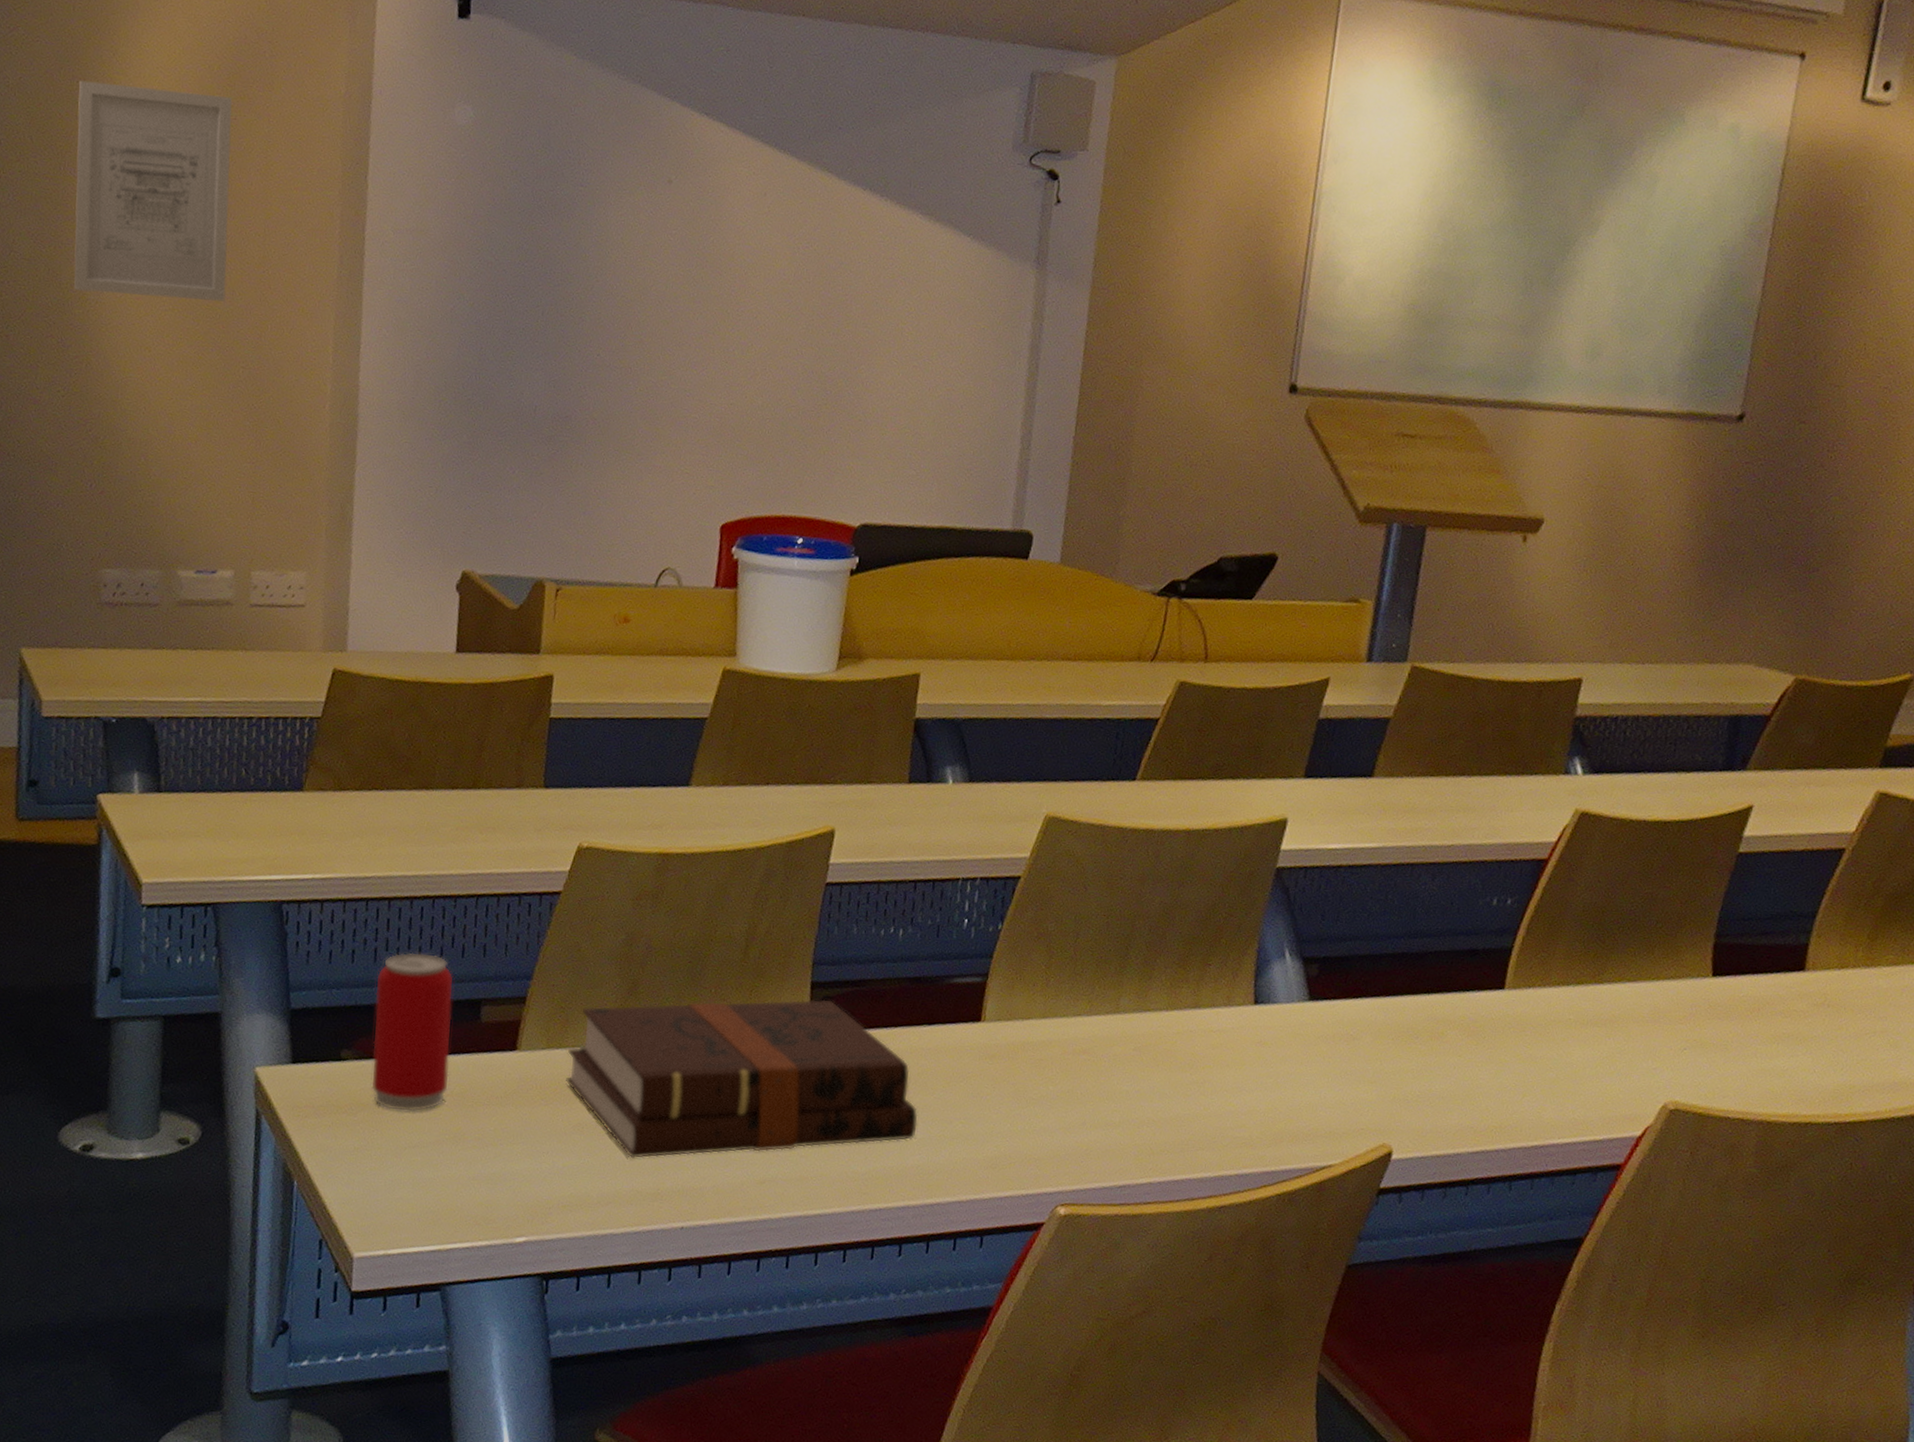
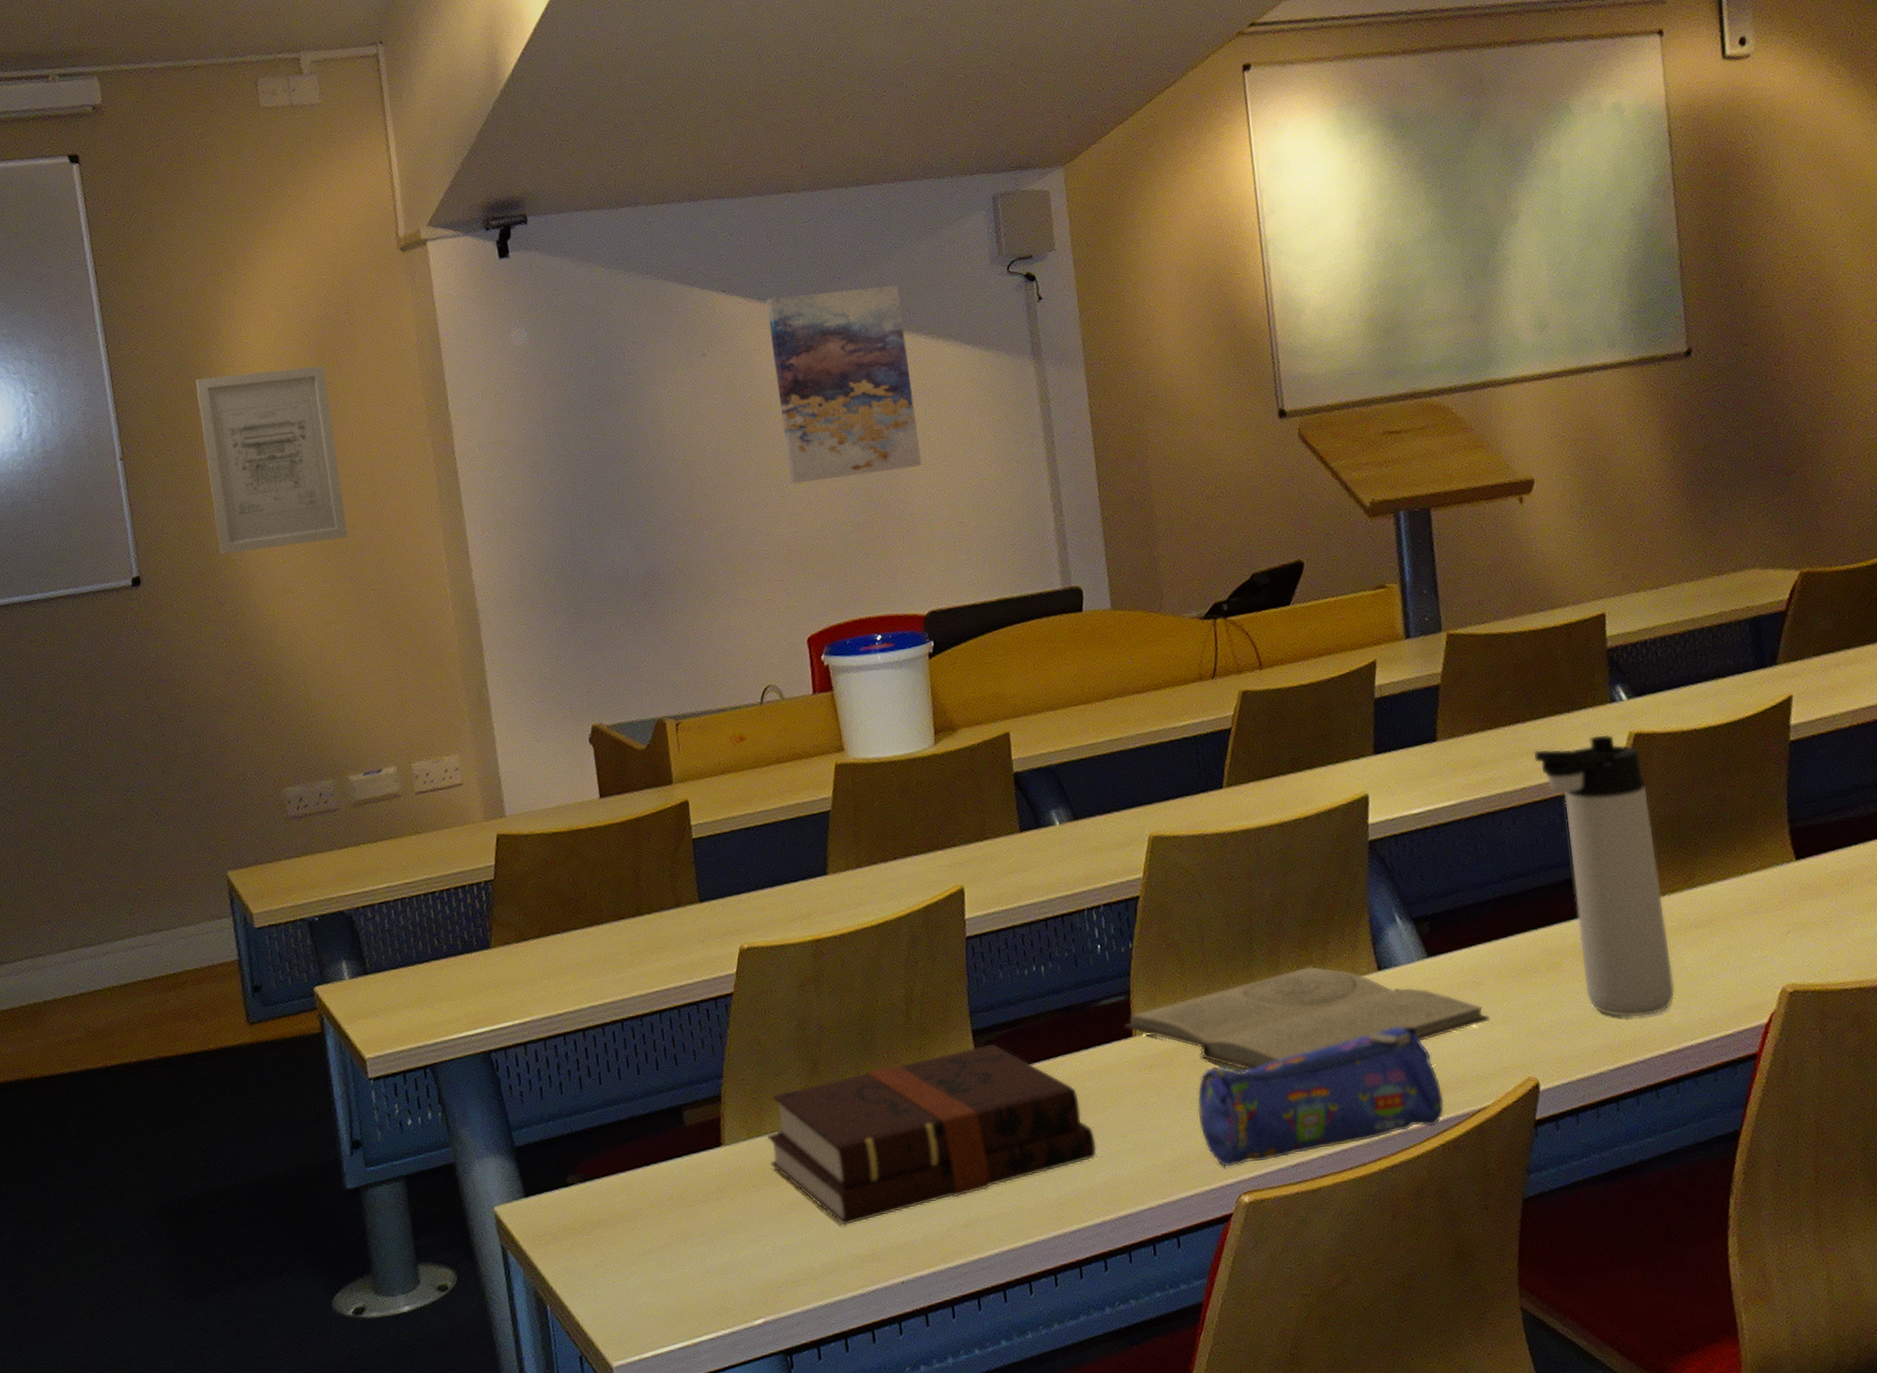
beverage can: present [371,952,454,1112] -> none [586,1072,668,1223]
wall art: none [738,134,904,361] -> present [766,285,922,484]
book: none [975,985,1358,1086] -> present [1124,966,1490,1071]
pencil case: none [1030,1065,1291,1176] -> present [1197,1026,1445,1167]
thermos bottle: none [1463,806,1581,1106] -> present [1533,734,1675,1018]

